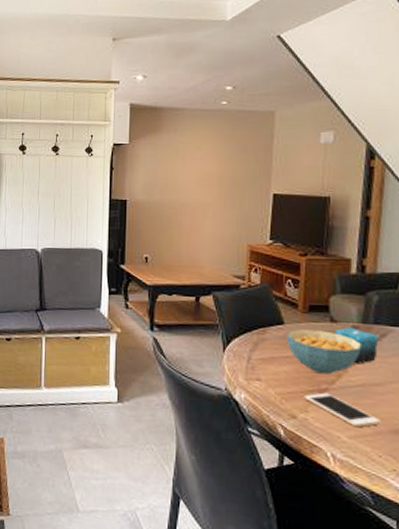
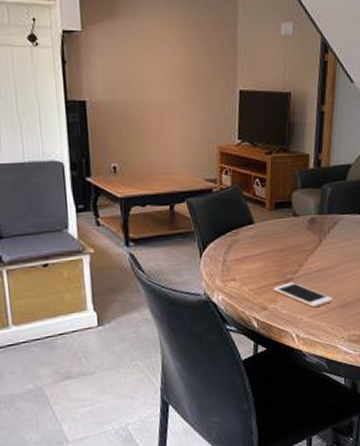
cereal bowl: present [286,329,362,375] -> none [256,225,319,266]
candle: present [334,327,379,365] -> none [296,219,332,252]

